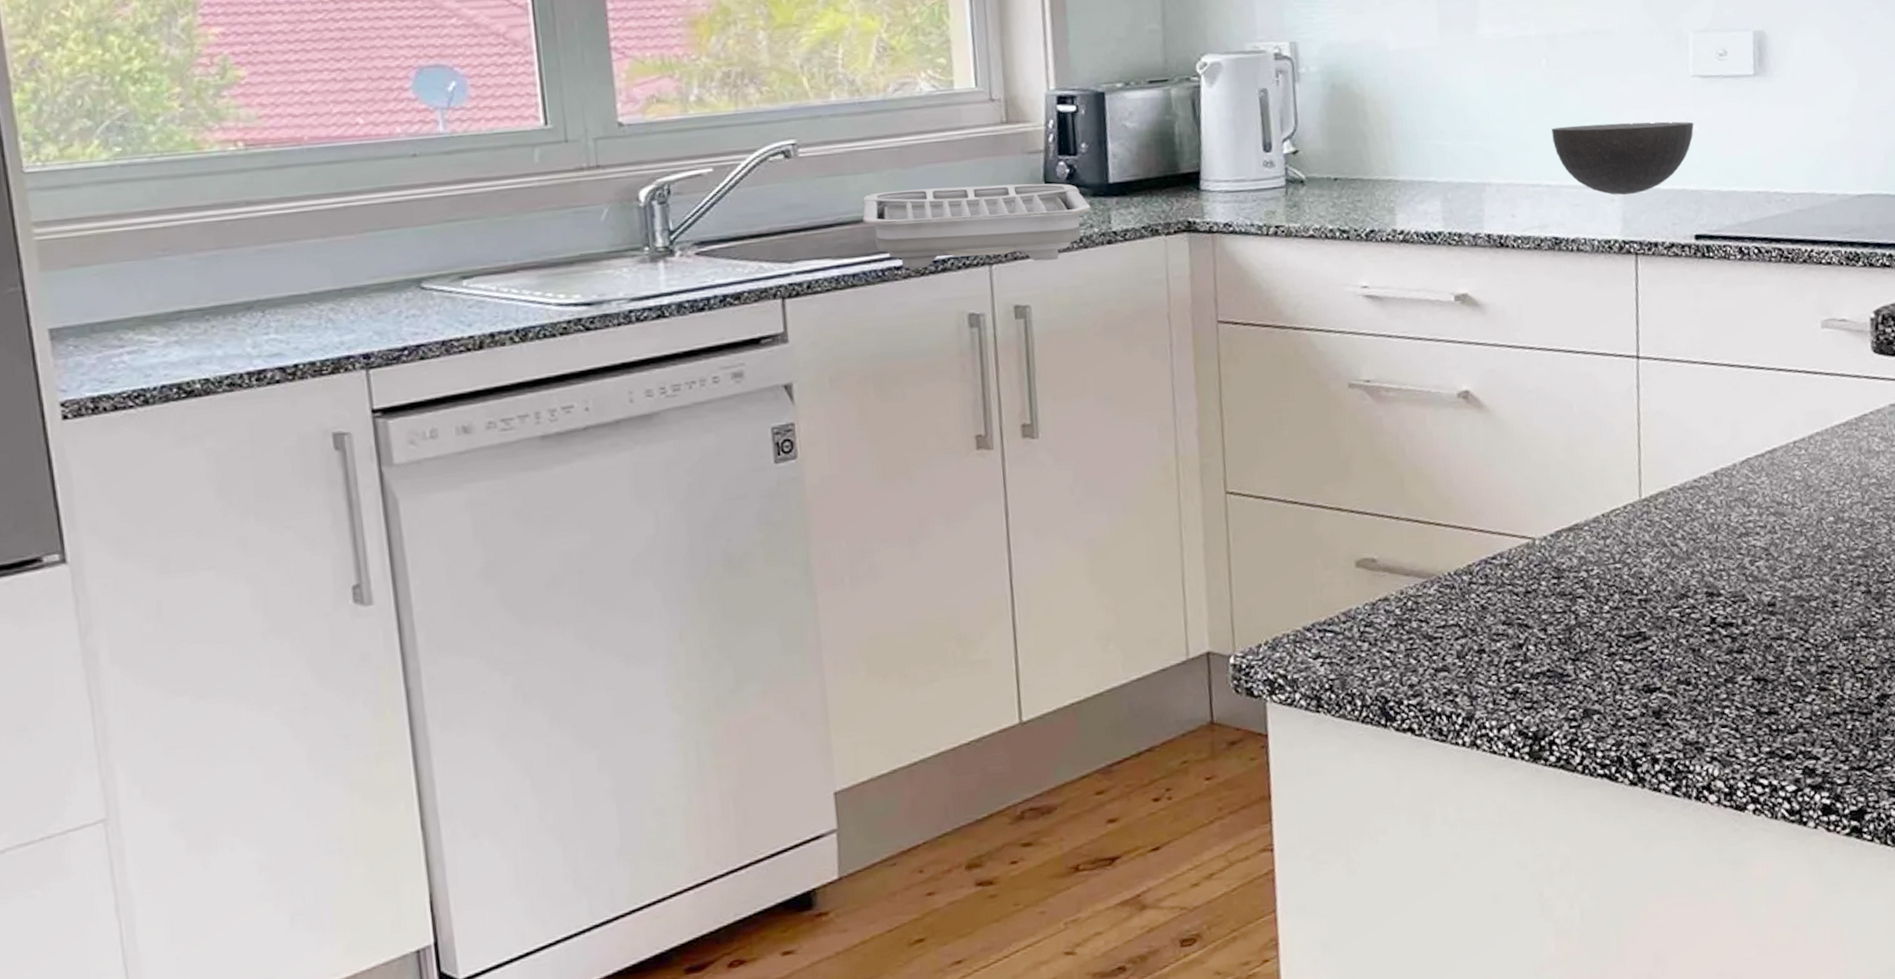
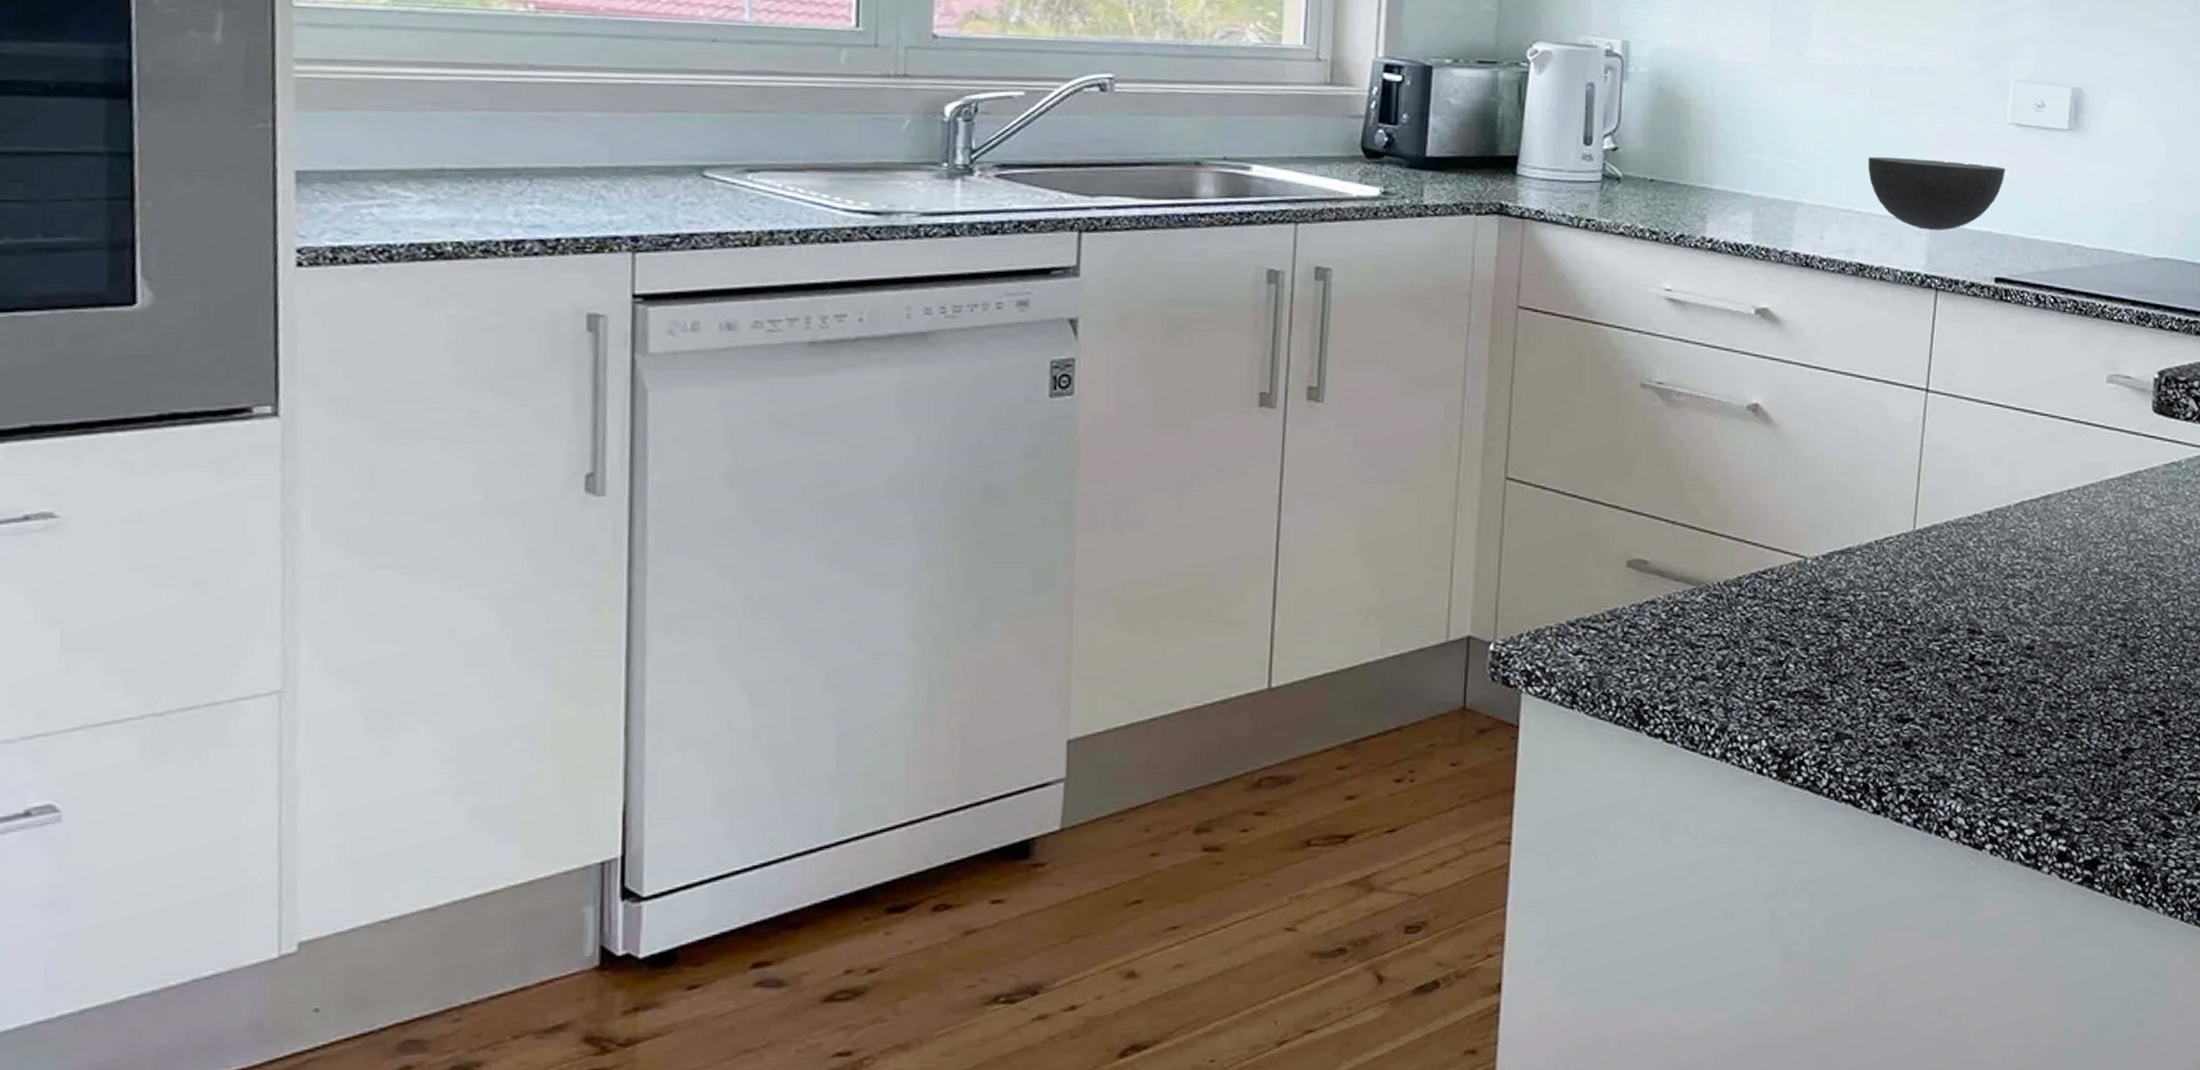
dish rack: present [862,183,1091,269] -> none [1172,137,1405,226]

